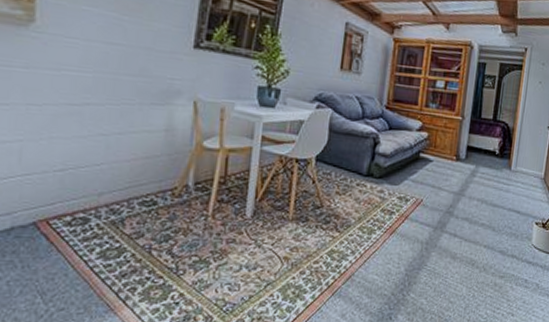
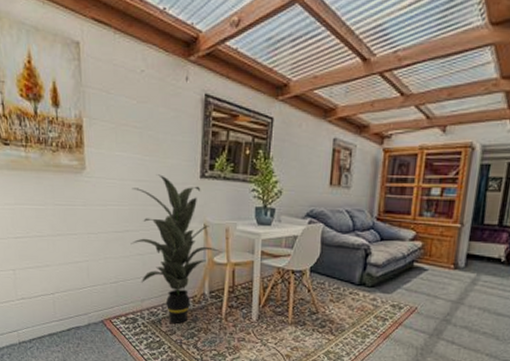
indoor plant: none [90,38,213,223] -> present [130,174,221,324]

